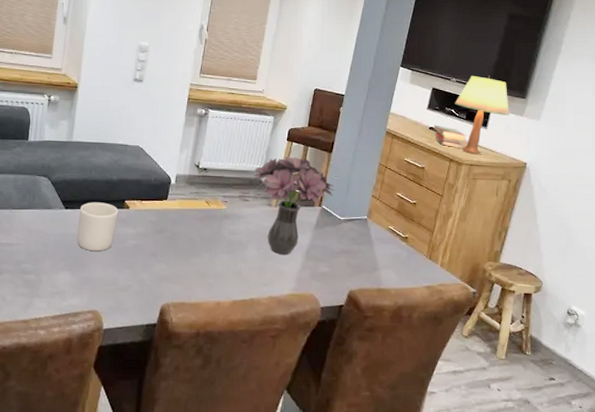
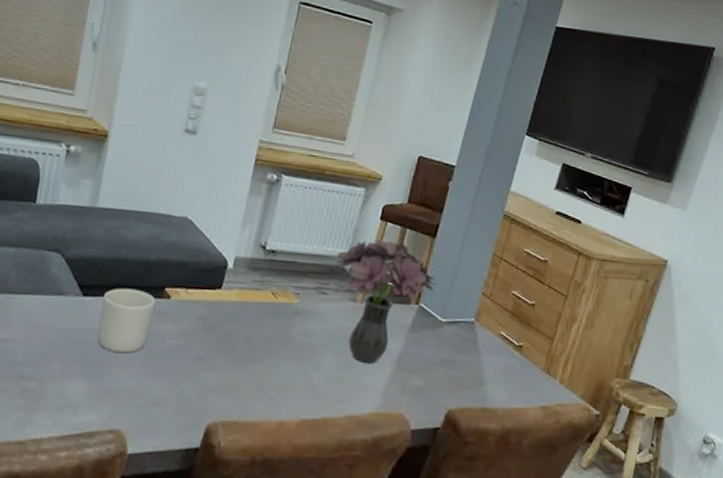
books: present [434,125,466,149] -> none [561,209,599,240]
table lamp: present [455,74,509,155] -> none [588,151,651,249]

